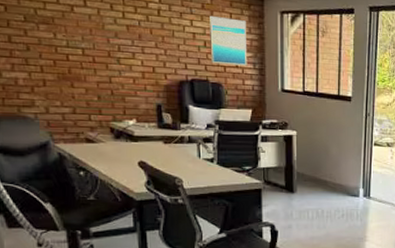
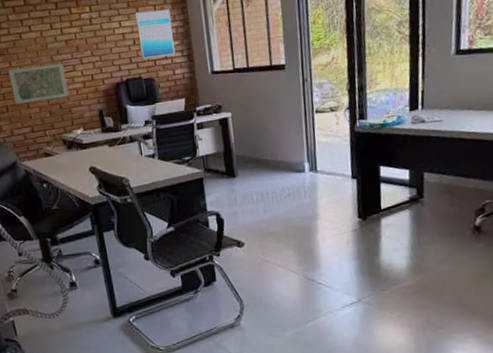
road map: none [51,41,124,84] -> present [8,62,69,105]

